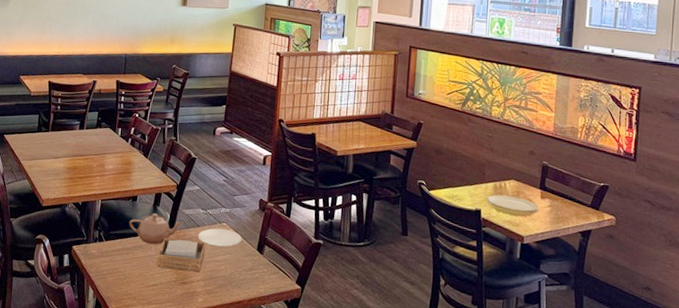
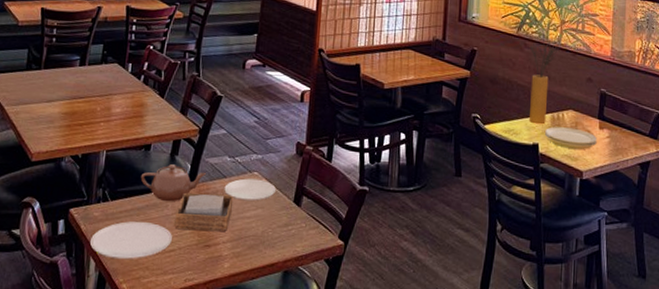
plate: none [88,259,155,290] -> present [89,221,172,260]
vase: none [472,109,505,192] -> present [528,33,561,125]

